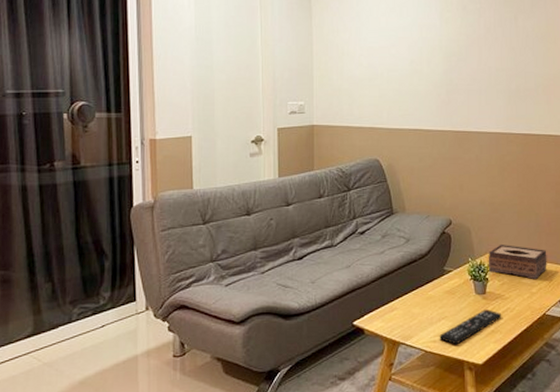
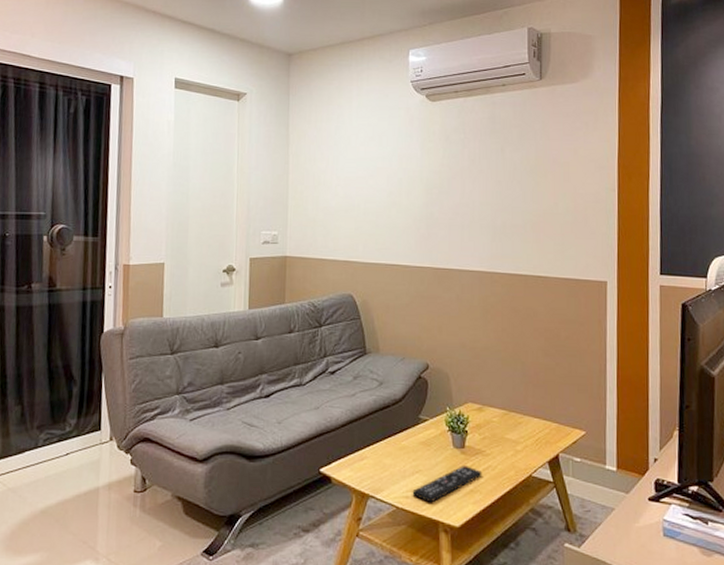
tissue box: present [488,244,547,279] -> none [468,393,534,435]

